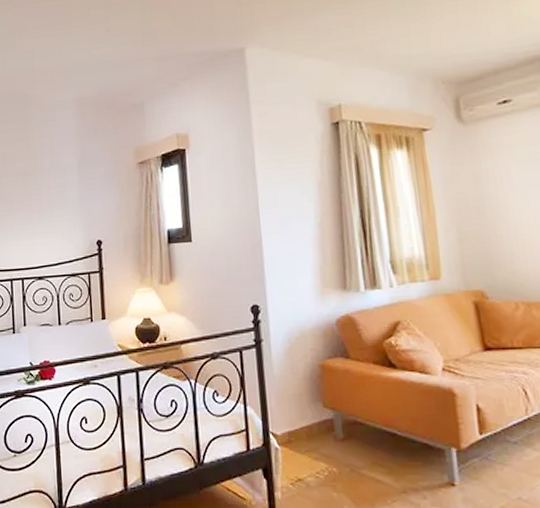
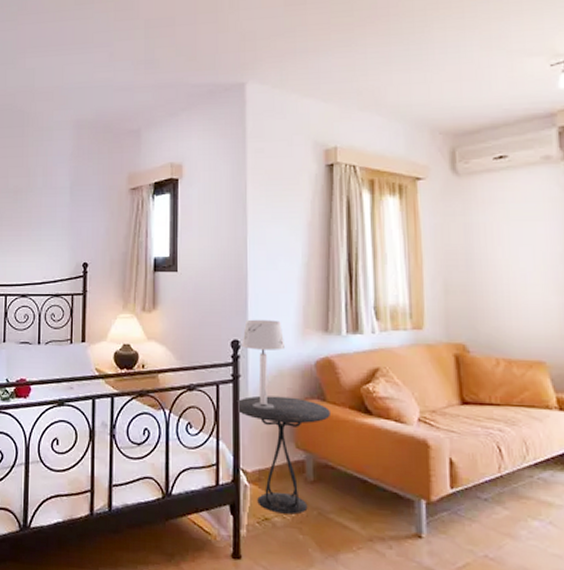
table lamp: none [261,282,306,371] -> present [242,319,286,409]
side table: none [261,357,355,475] -> present [237,395,330,516]

